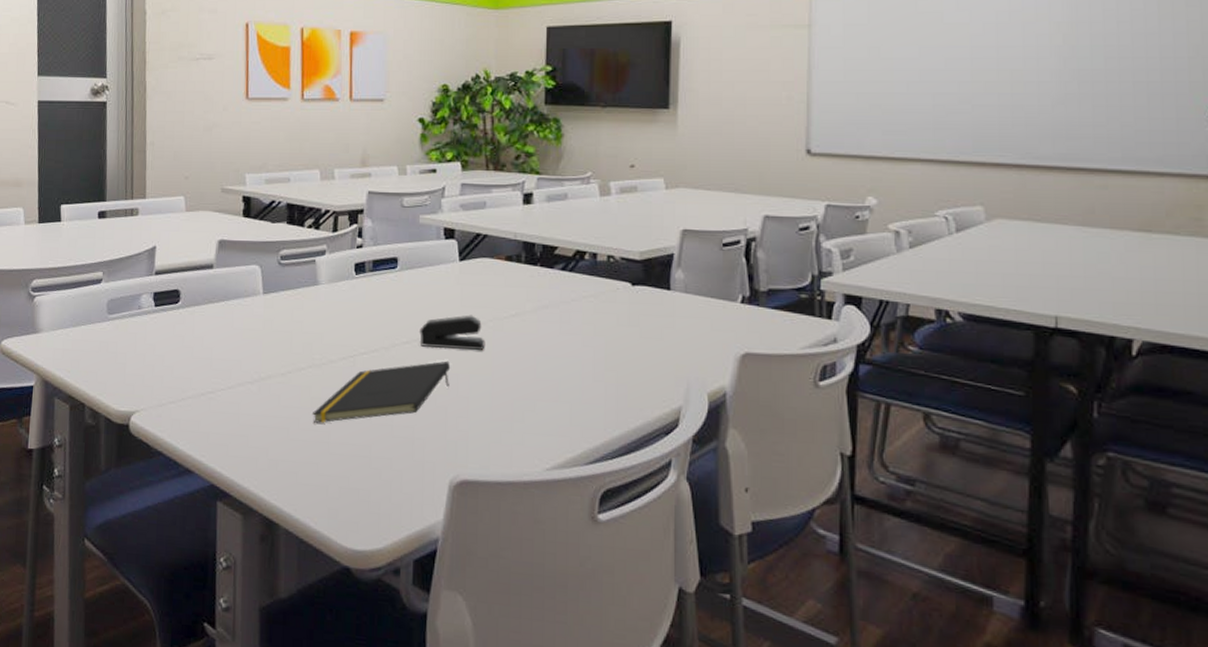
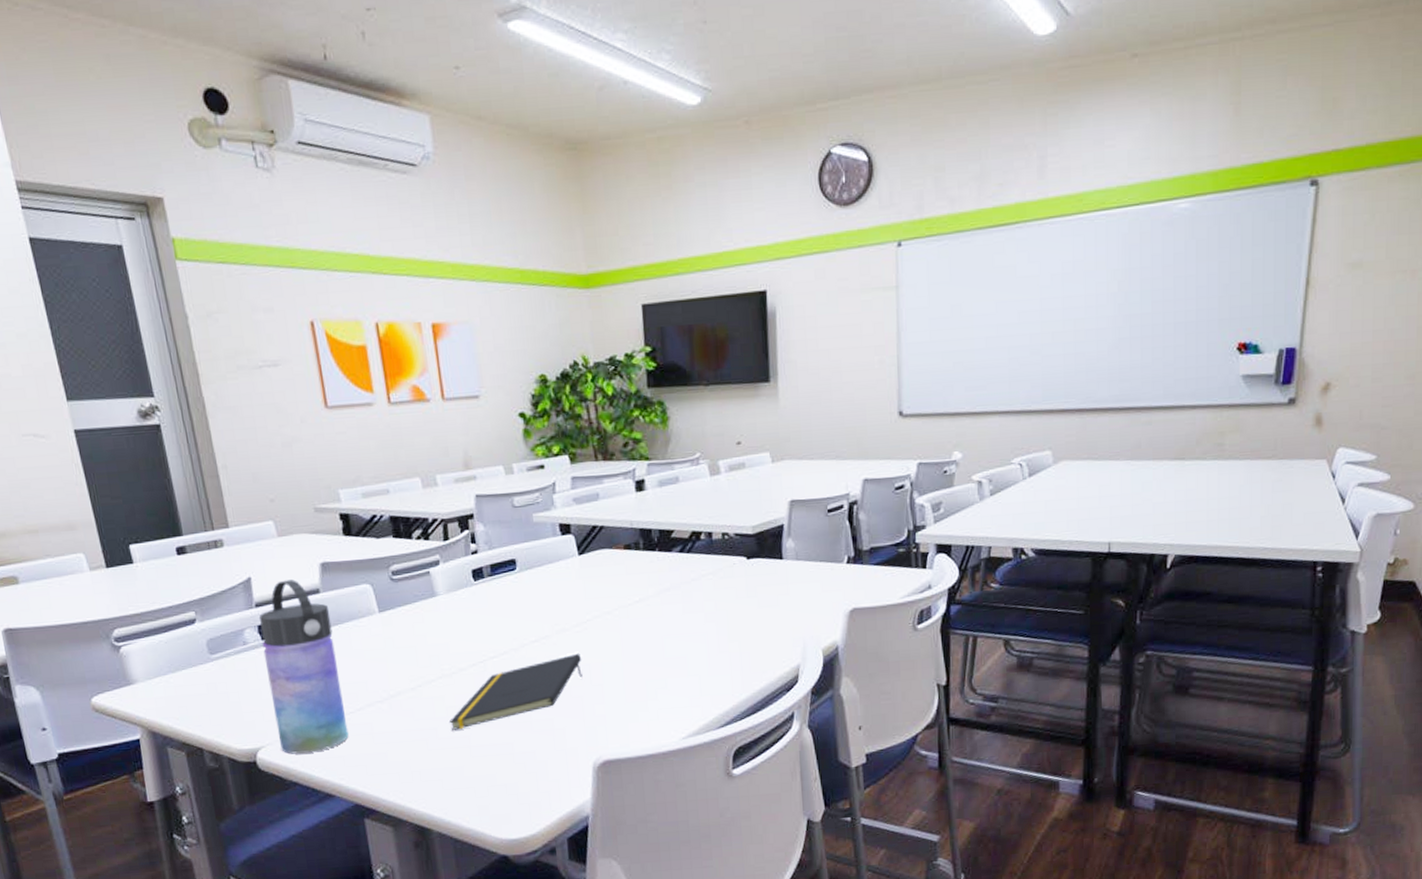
water bottle: none [153,252,219,425] -> present [259,580,349,754]
stapler: present [419,315,486,350] -> none [547,606,614,643]

